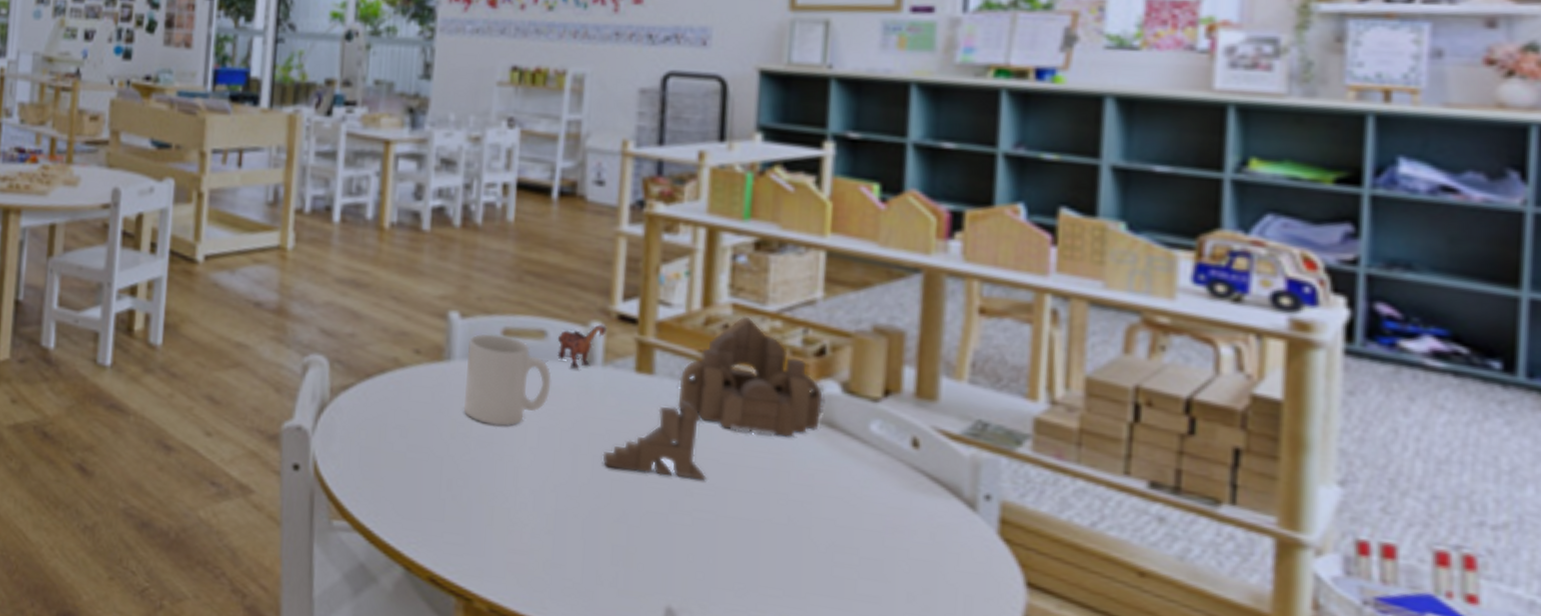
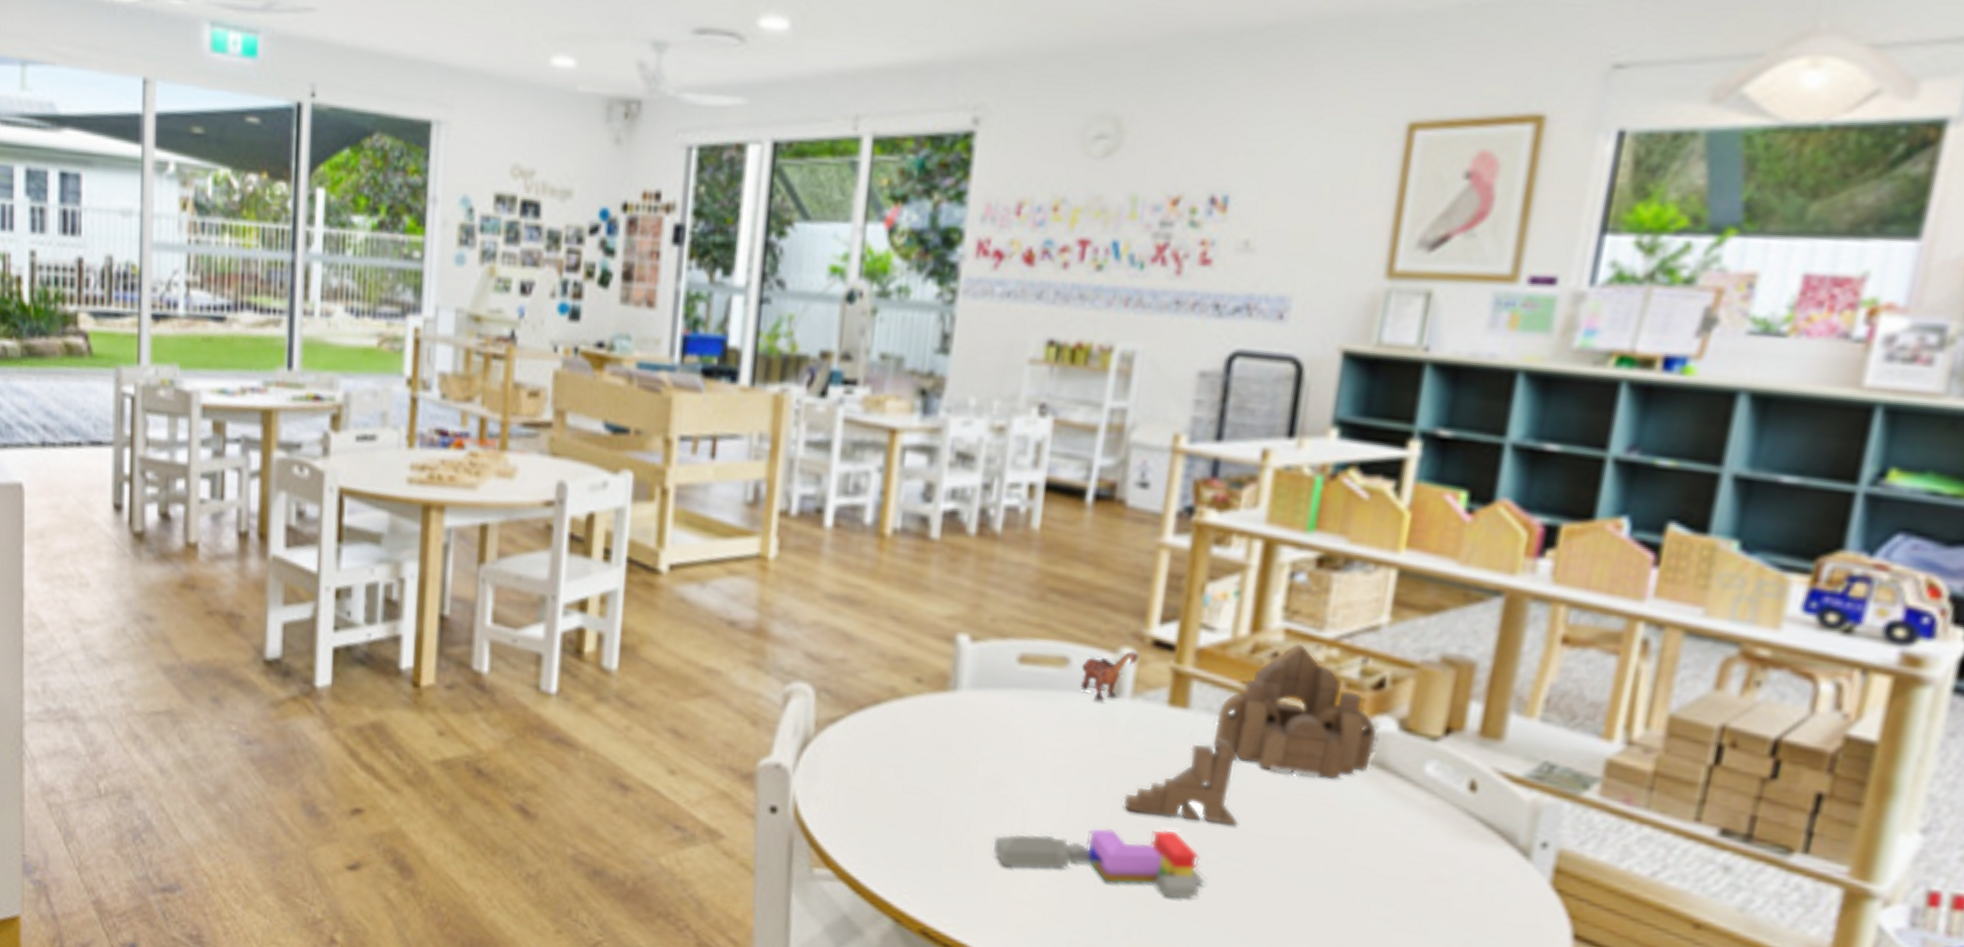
cup: present [463,334,551,426] -> none [968,660,1072,766]
toy blocks: none [489,482,682,548] -> present [992,828,1206,899]

